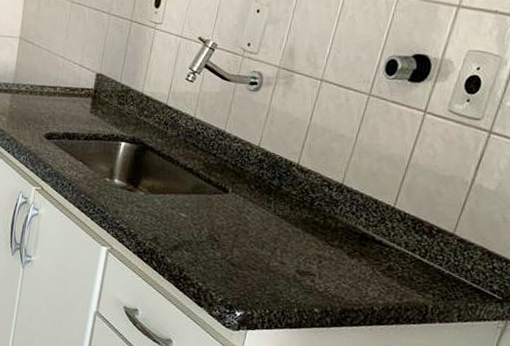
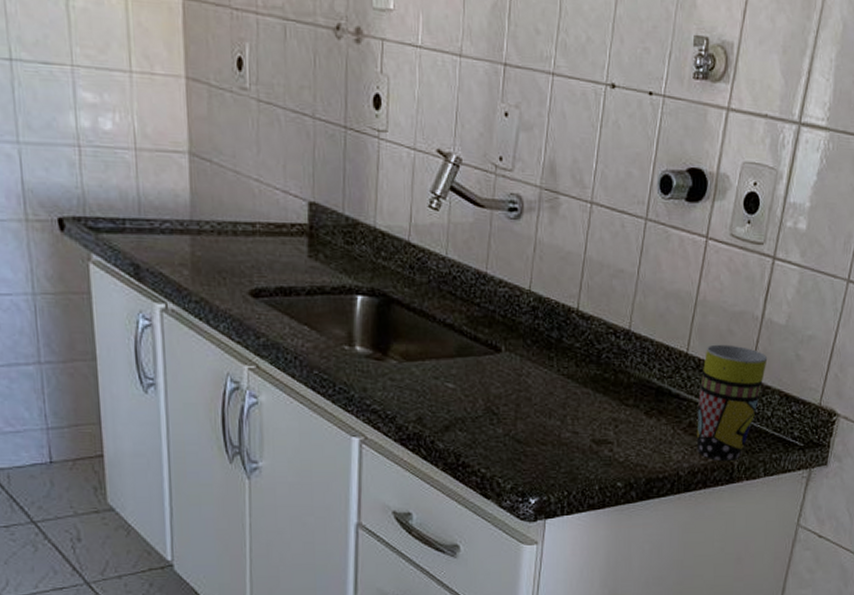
mug: none [393,202,474,304] -> present [696,344,768,461]

